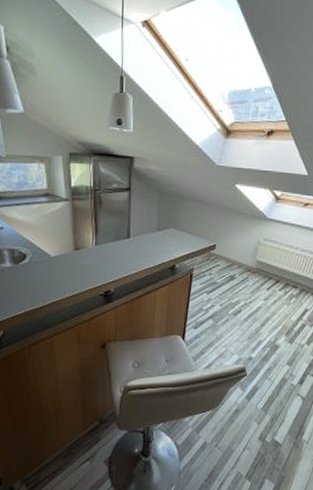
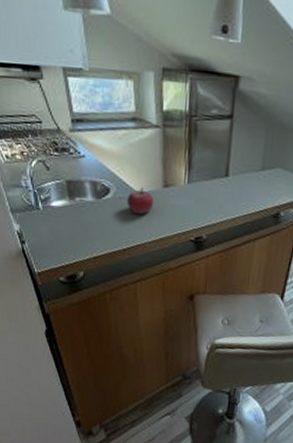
fruit: none [41,251,67,276] -> present [126,187,154,215]

